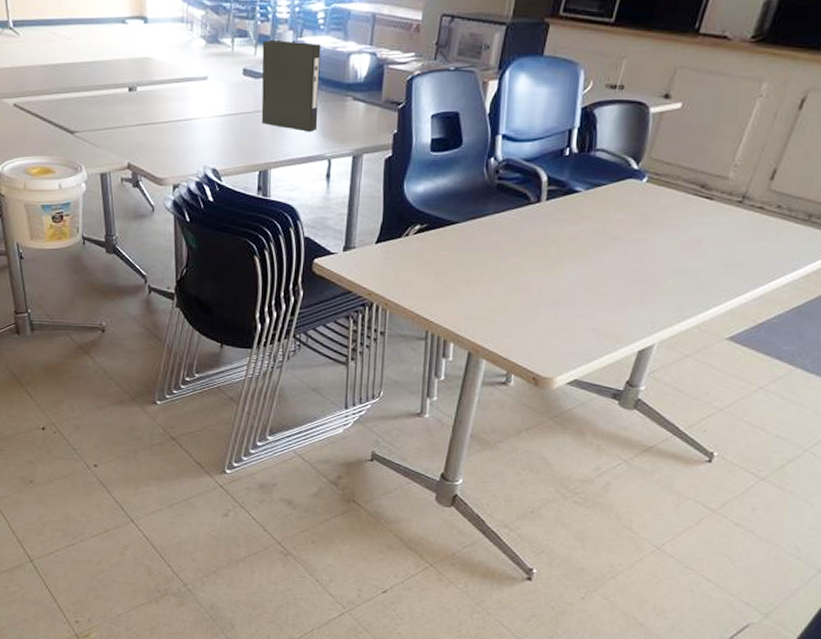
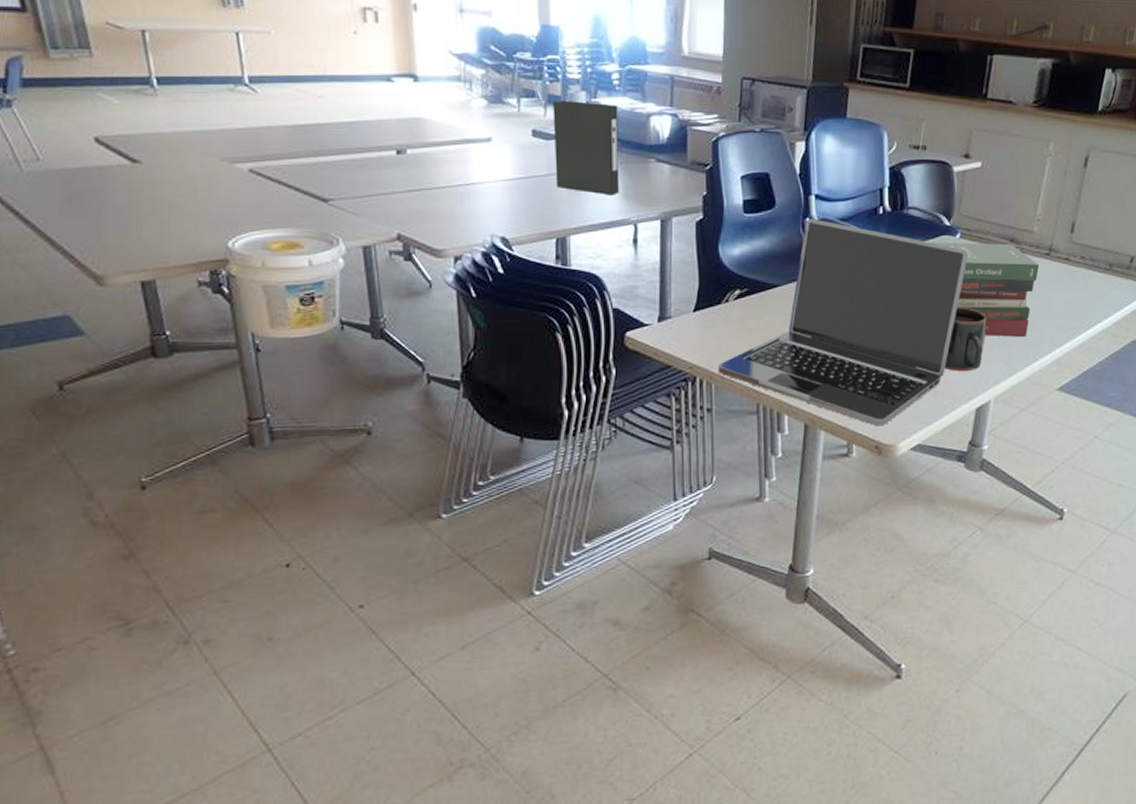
laptop: none [393,158,653,360] -> present [717,218,969,426]
mug: none [611,251,663,315] -> present [944,306,987,372]
books: none [615,186,729,285] -> present [931,242,1040,337]

